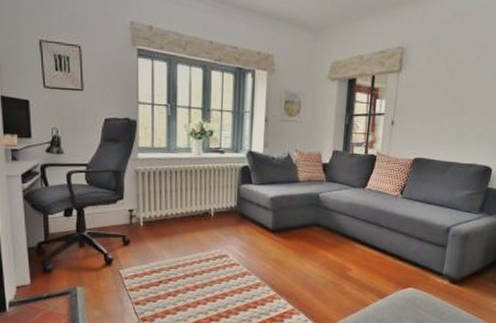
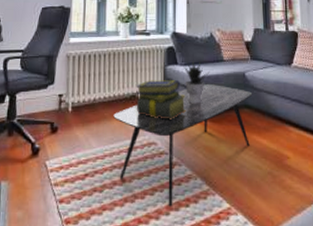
coffee table: none [186,203,325,308] -> present [113,83,253,207]
stack of books: none [209,198,259,235] -> present [136,80,186,119]
potted plant: none [257,181,285,222] -> present [183,61,210,104]

